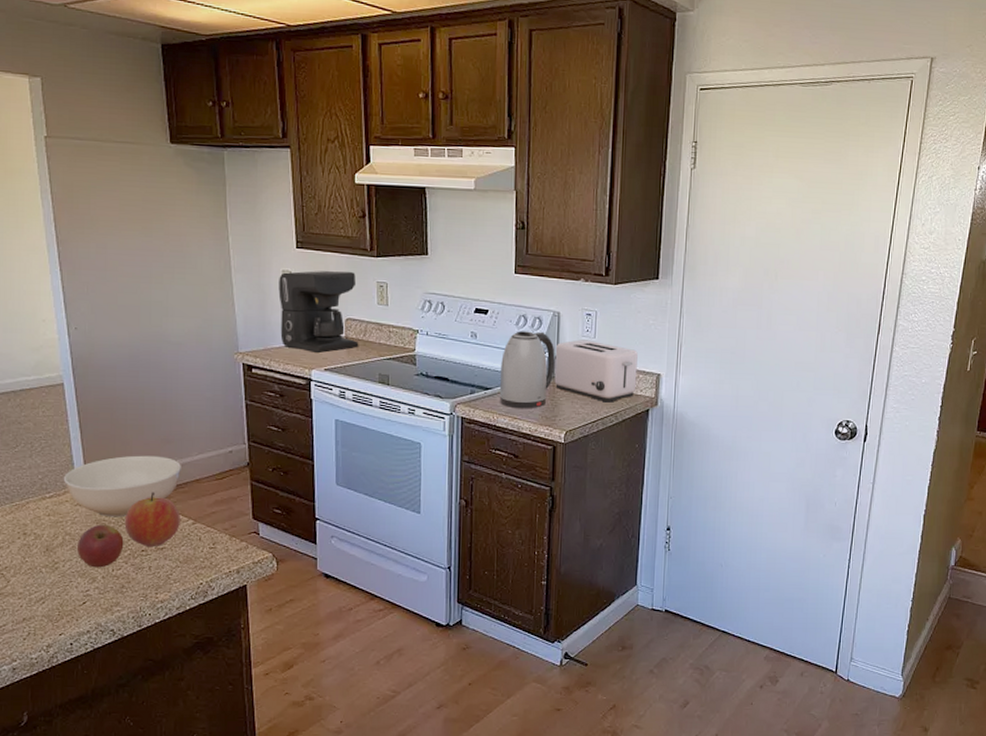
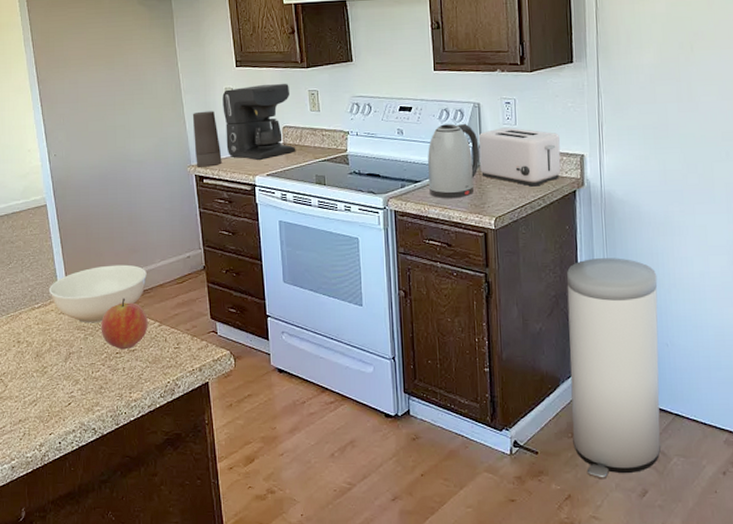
apple: present [77,524,124,568] -> none [62,330,101,371]
canister: none [242,294,275,356] -> present [192,111,222,167]
pedal bin: none [622,478,719,691] -> present [566,258,661,480]

